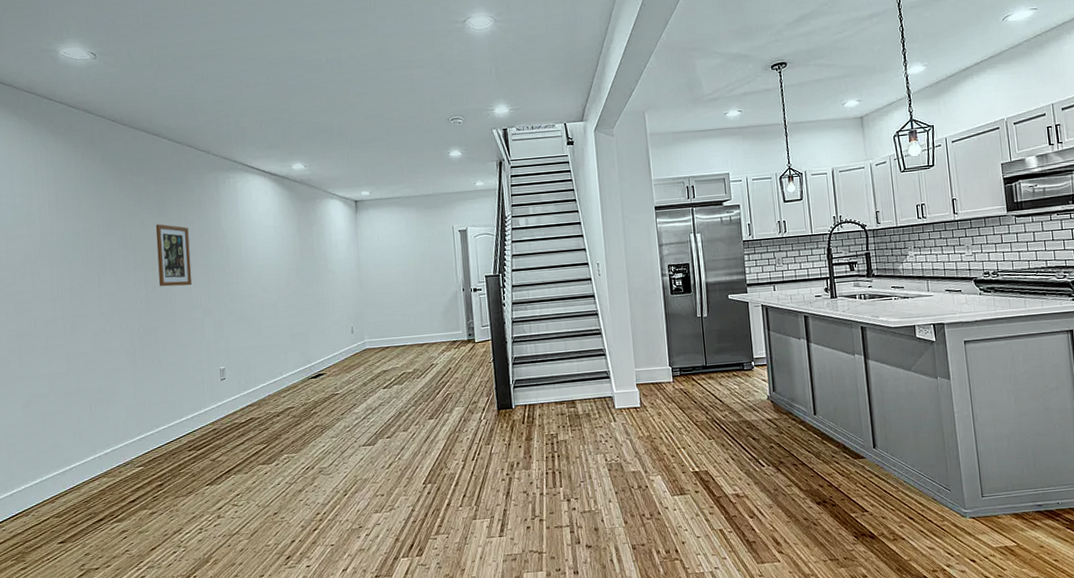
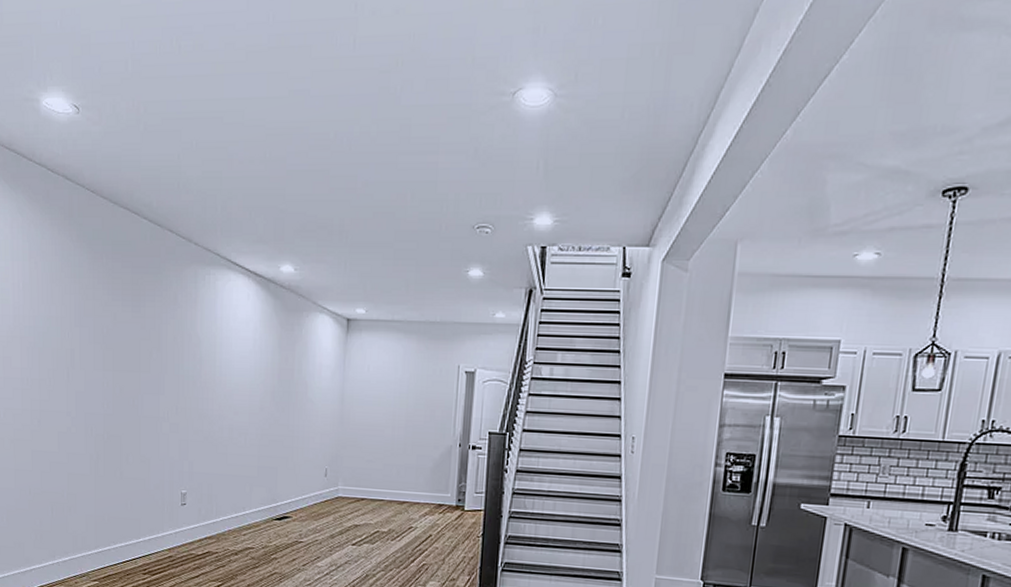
wall art: present [155,224,192,287] -> none [128,319,161,395]

